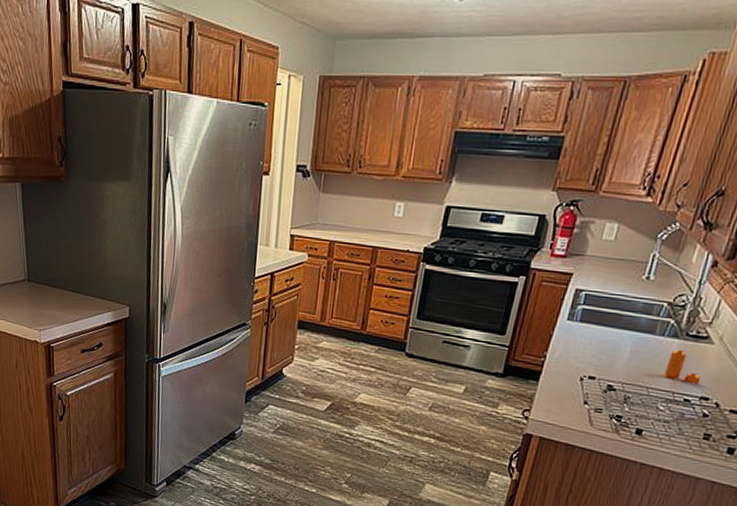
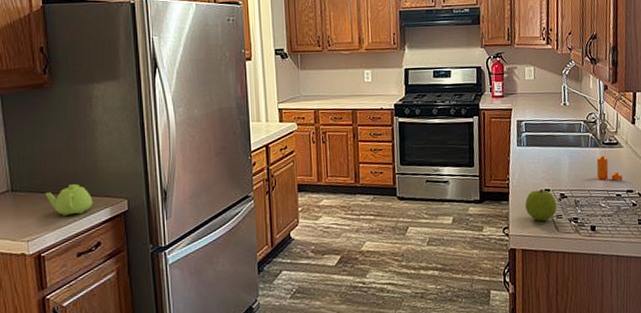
teapot: none [57,283,98,314] -> present [45,184,93,216]
apple: none [557,375,600,412] -> present [524,190,557,221]

